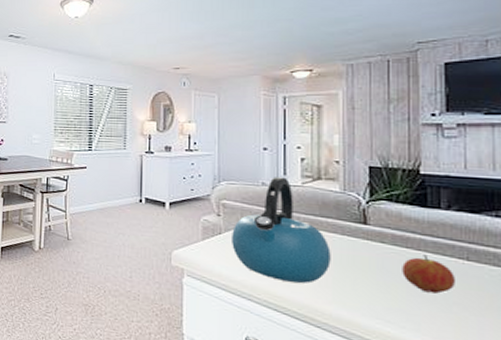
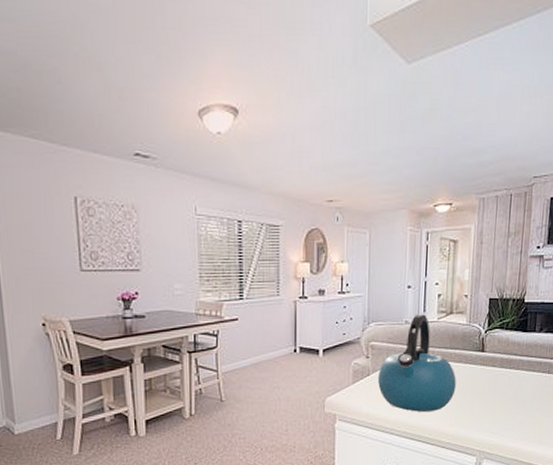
fruit: present [402,254,457,294] -> none [505,373,540,404]

